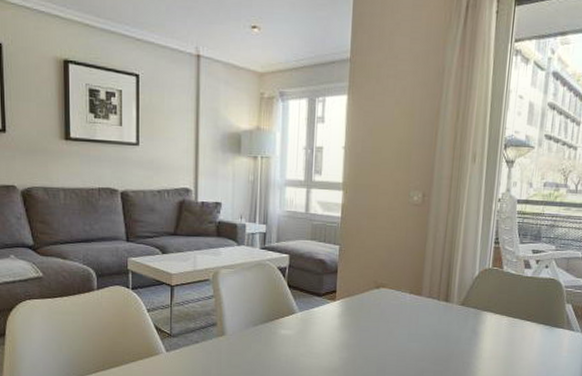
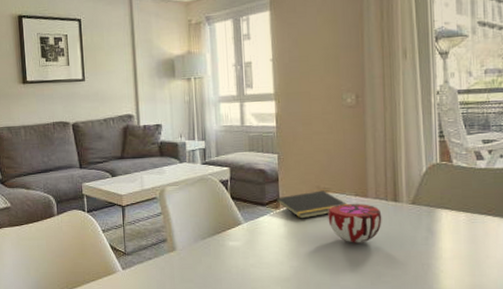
notepad: none [331,285,402,312] -> present [275,190,348,219]
decorative bowl: none [381,300,433,339] -> present [328,204,382,243]

